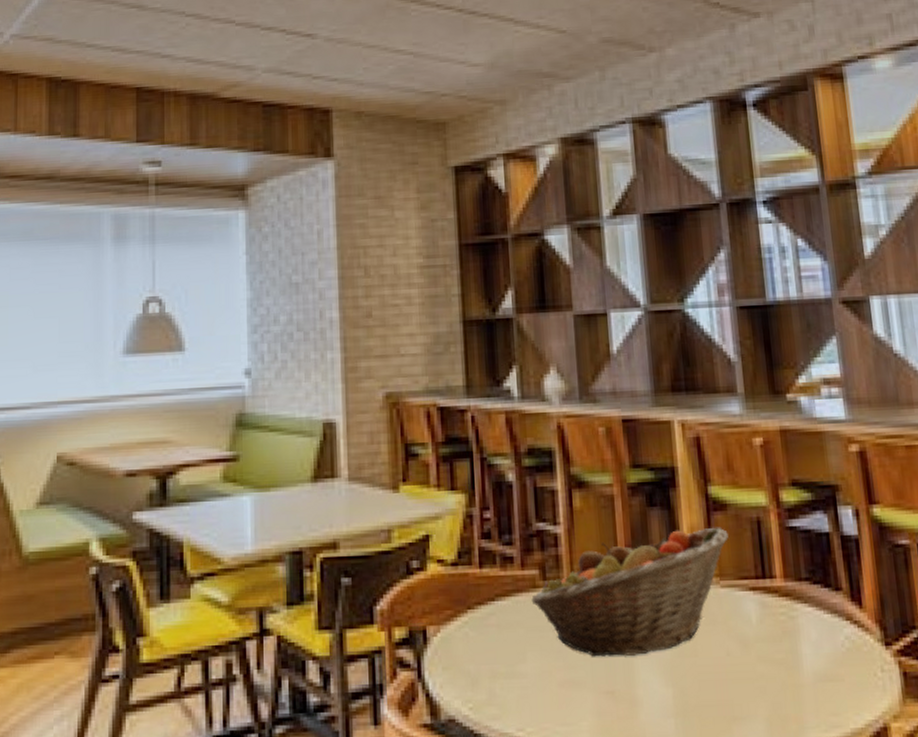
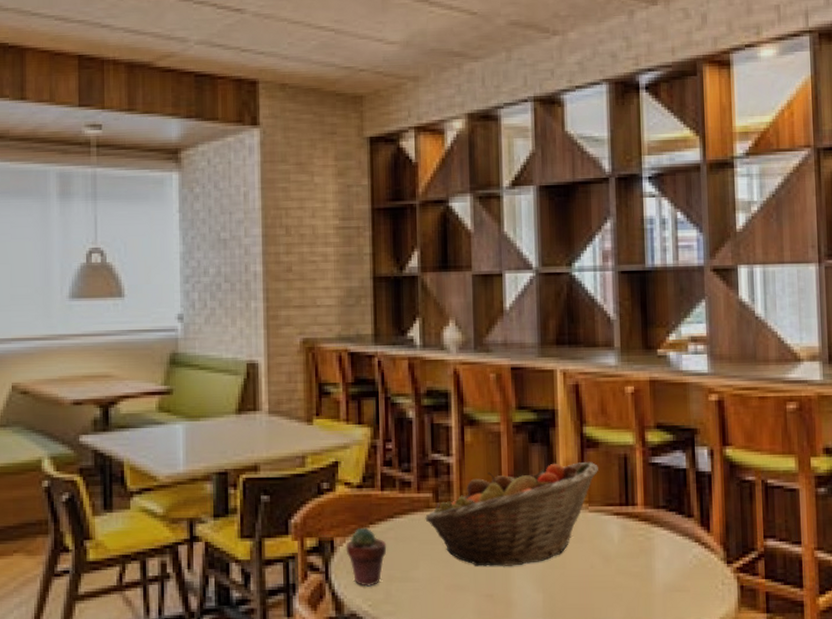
potted succulent: none [440,613,488,685] -> present [346,527,387,587]

